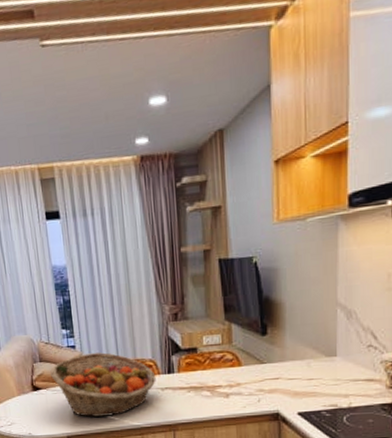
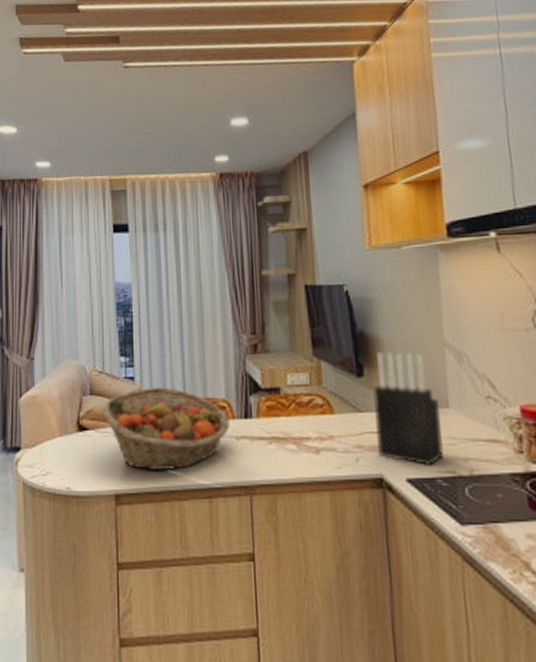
knife block: none [274,313,330,402] -> present [373,352,445,465]

